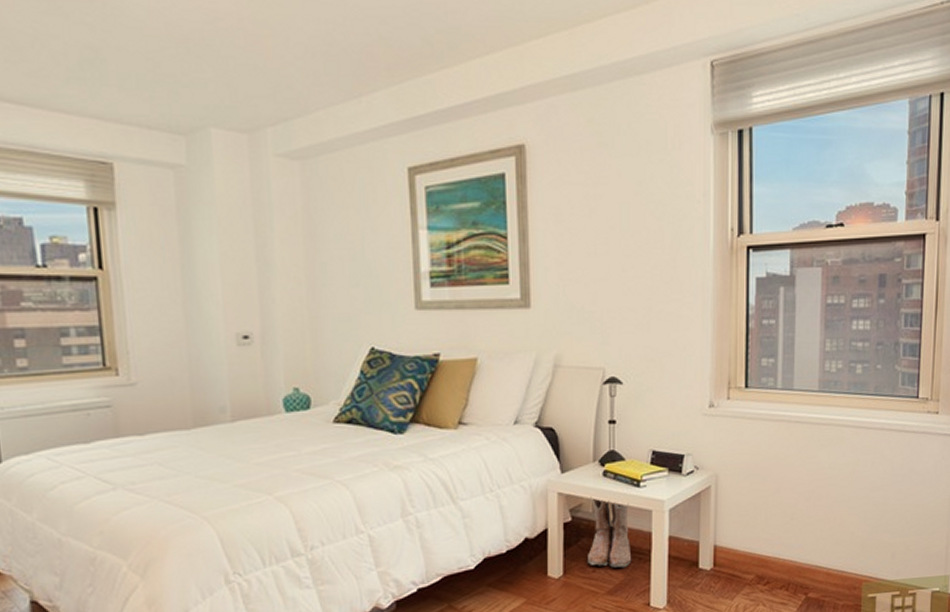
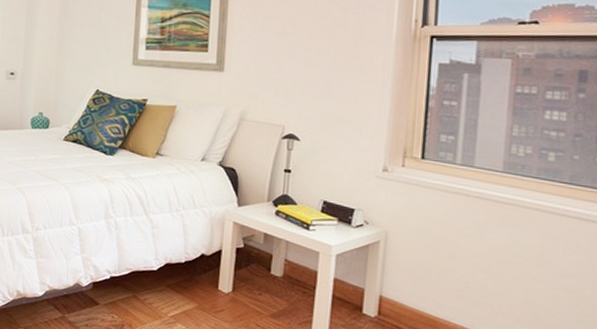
boots: present [588,496,632,569] -> none [255,230,298,298]

